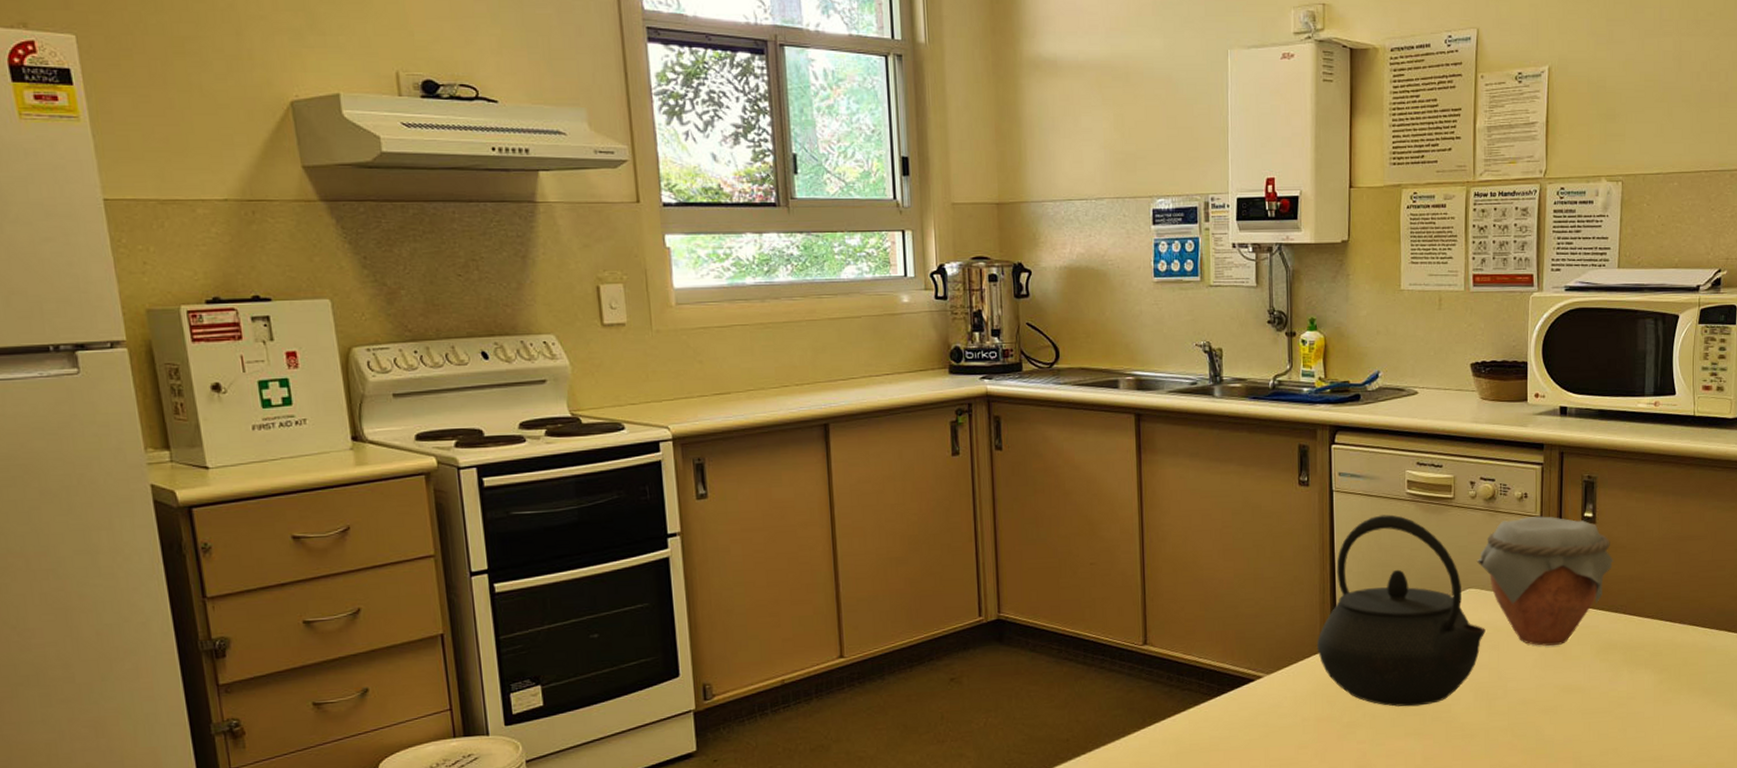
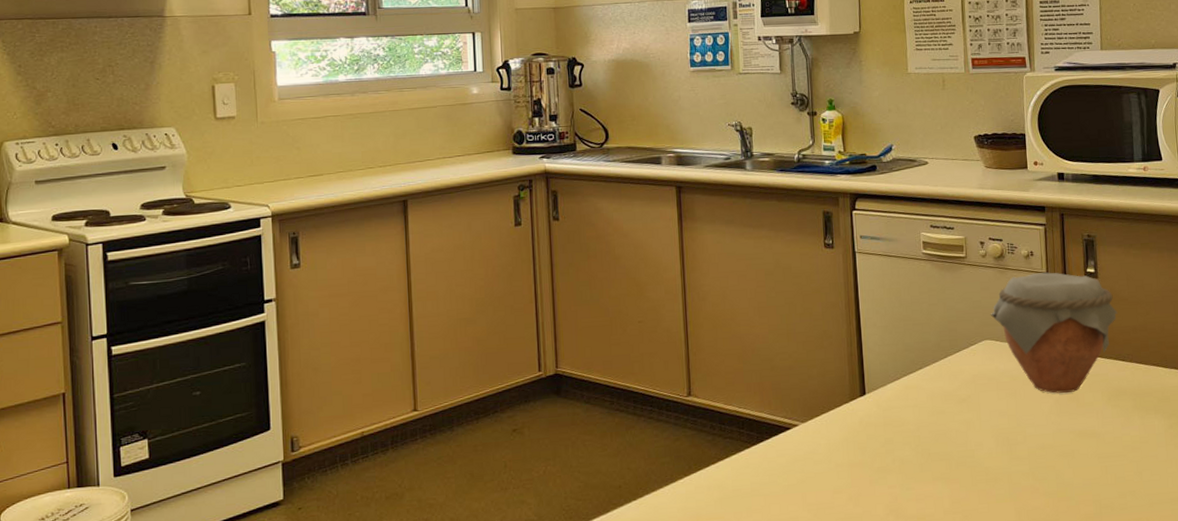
kettle: present [1316,514,1486,707] -> none [846,273,1003,453]

